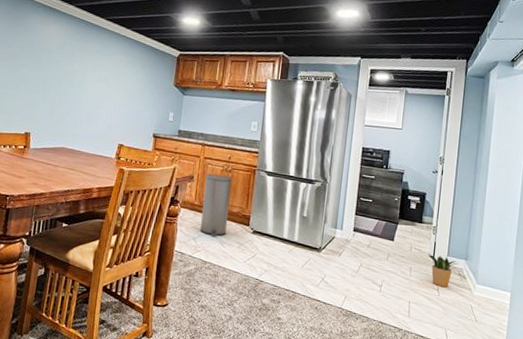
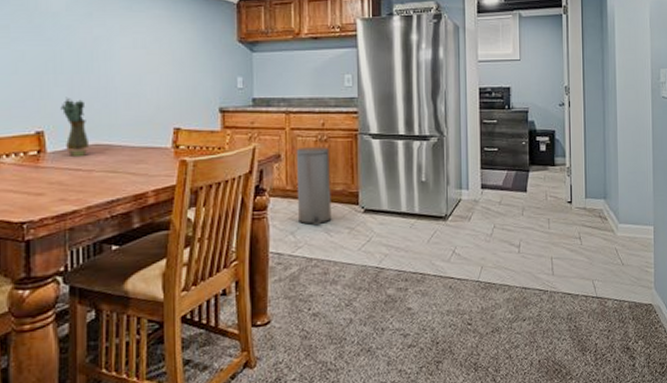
vase: none [43,110,60,155] -> present [60,97,90,158]
potted plant: present [428,253,459,288] -> none [565,199,598,235]

